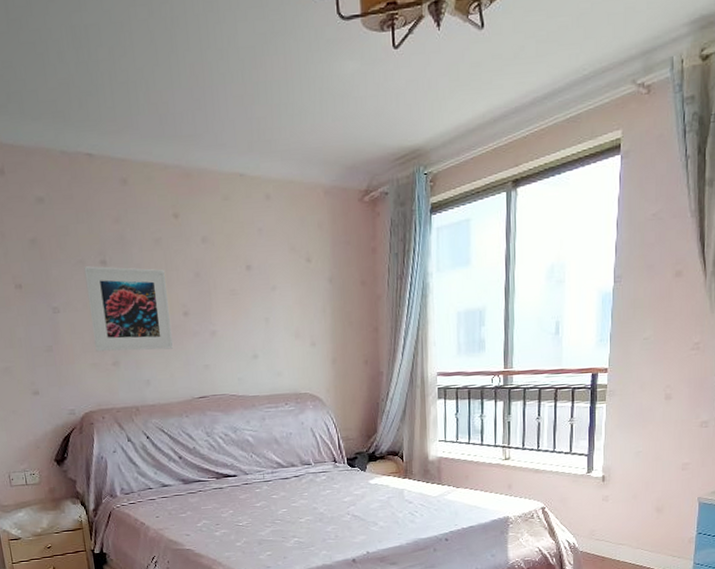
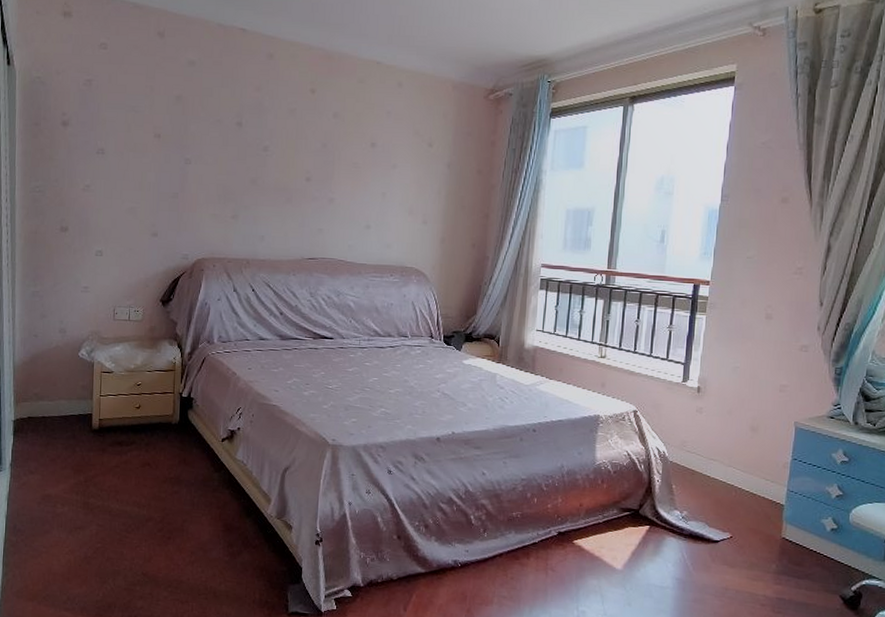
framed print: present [84,266,174,352] -> none [218,126,295,210]

